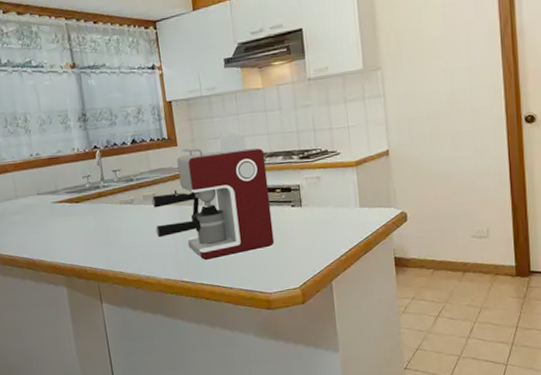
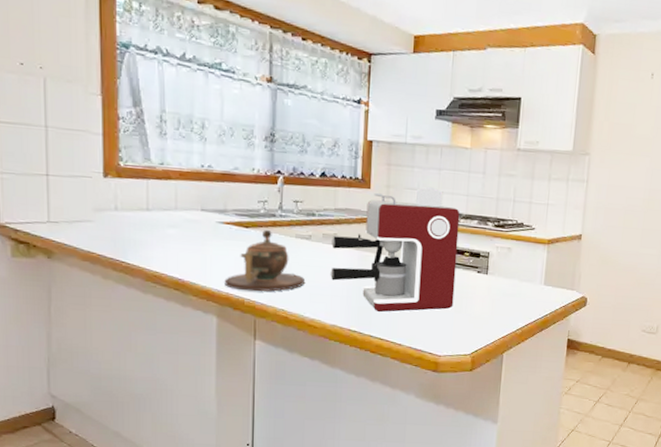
teapot: none [67,202,136,261] -> present [224,230,306,292]

